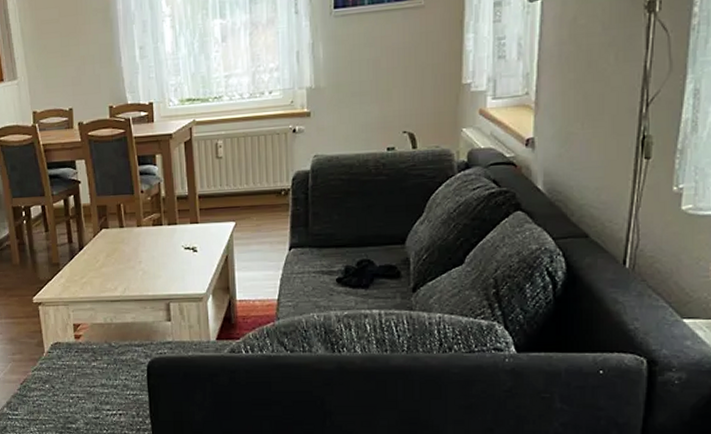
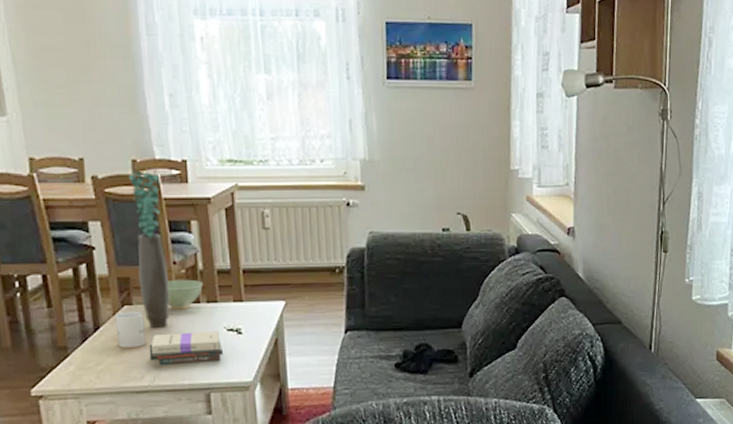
mug: none [95,233,120,265] -> present [114,311,147,349]
vase: none [106,110,138,247] -> present [128,165,170,328]
books: none [121,249,181,279] -> present [149,331,223,366]
bowl: none [136,205,165,232] -> present [167,279,203,310]

